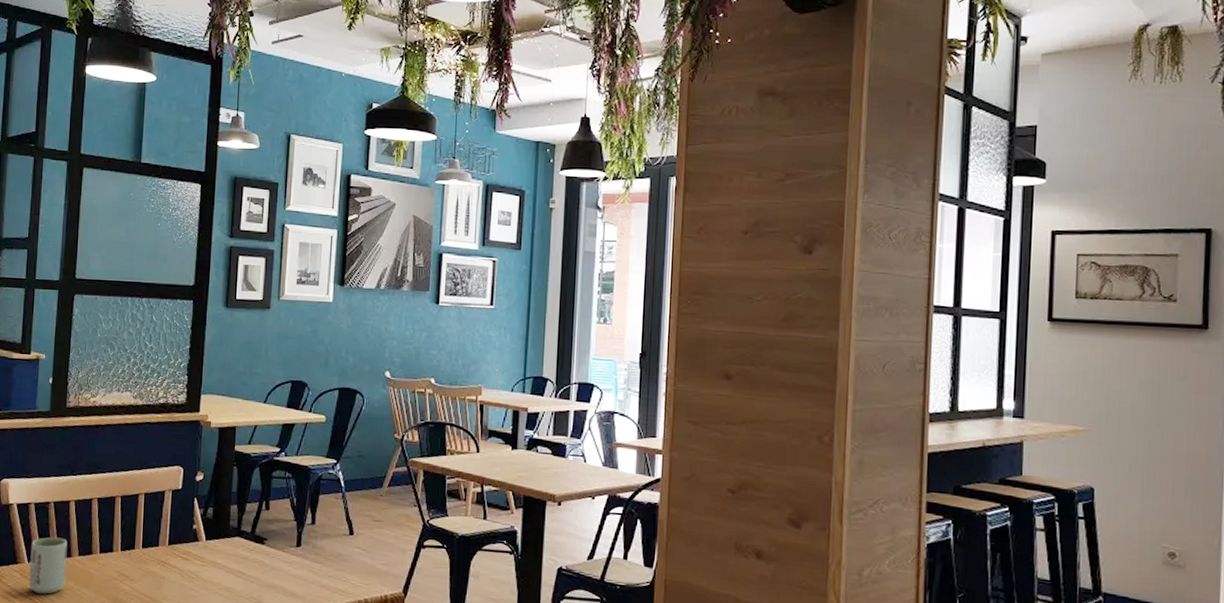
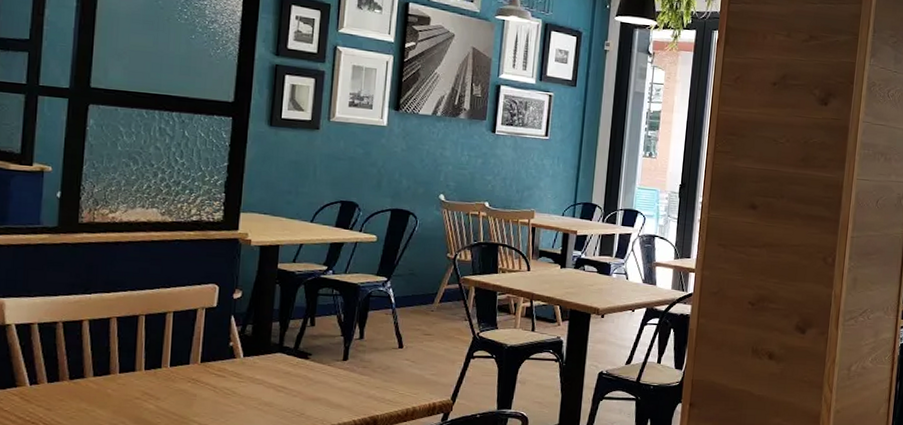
cup: present [29,537,68,594] -> none [31,358,80,417]

